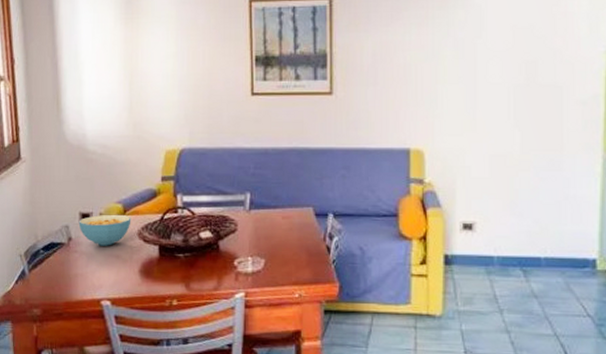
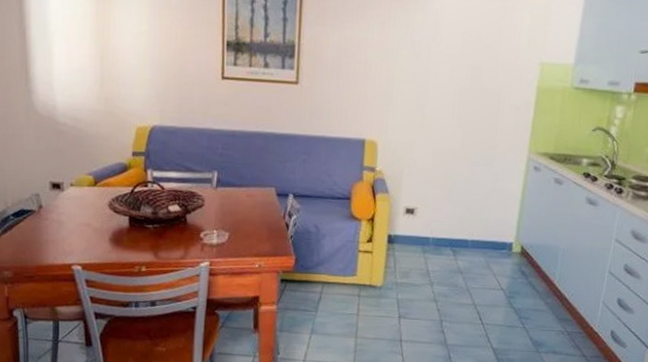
cereal bowl: present [78,214,131,246] -> none [49,185,102,215]

